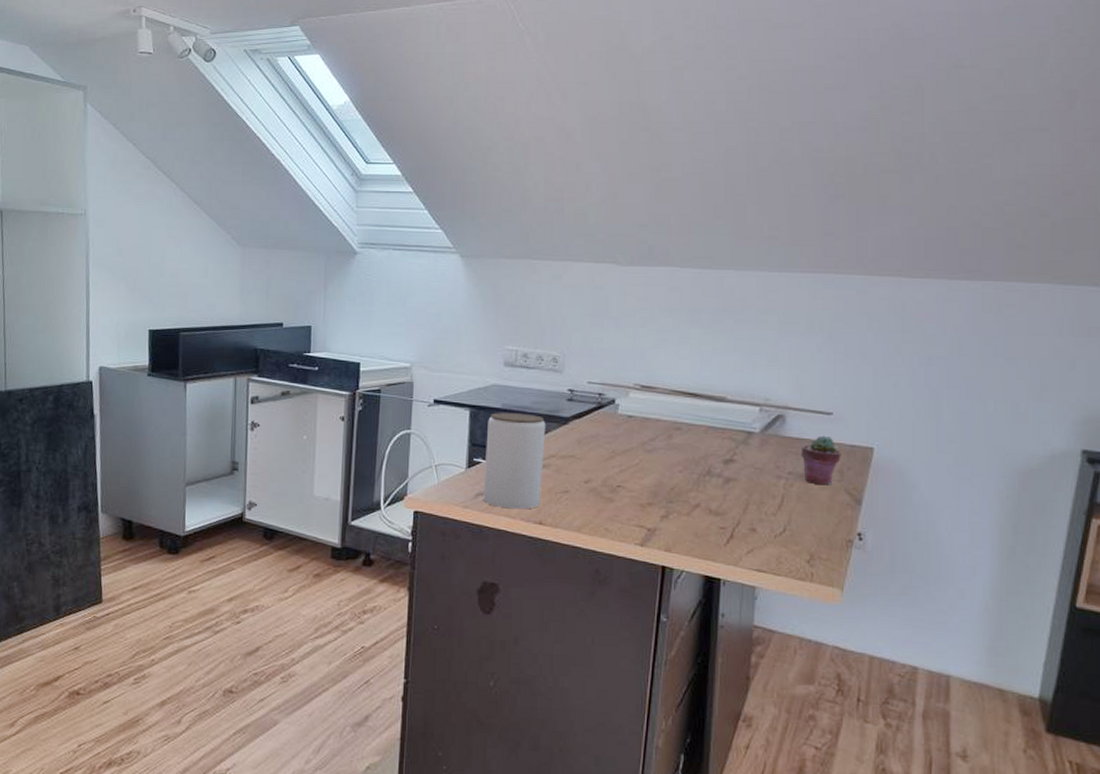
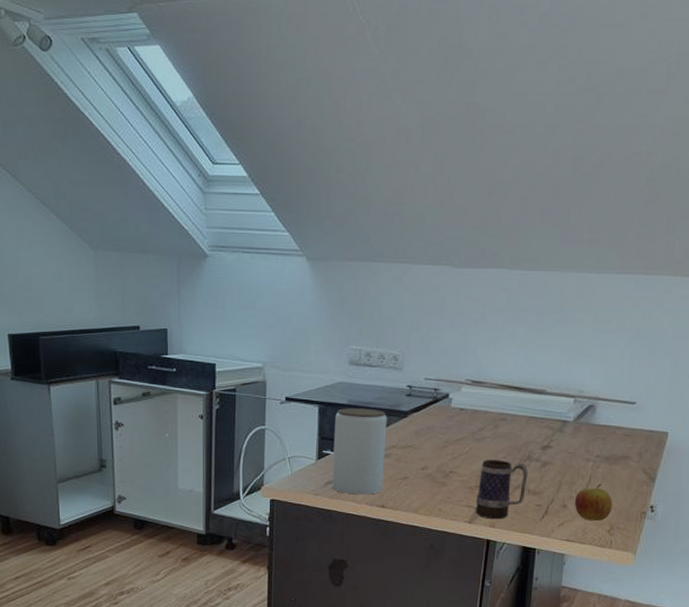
mug: none [647,474,708,543] -> present [475,460,528,520]
apple: none [765,505,811,550] -> present [574,483,613,522]
potted succulent: present [800,435,841,484] -> none [607,422,641,465]

